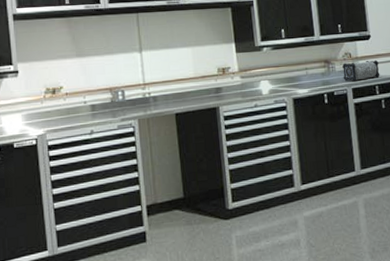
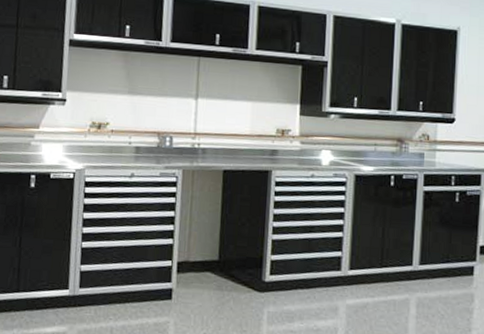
speaker: present [342,59,380,82] -> none [415,144,460,168]

